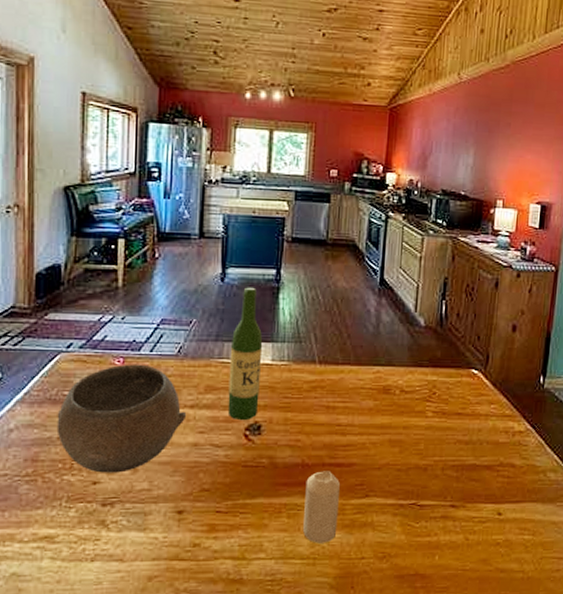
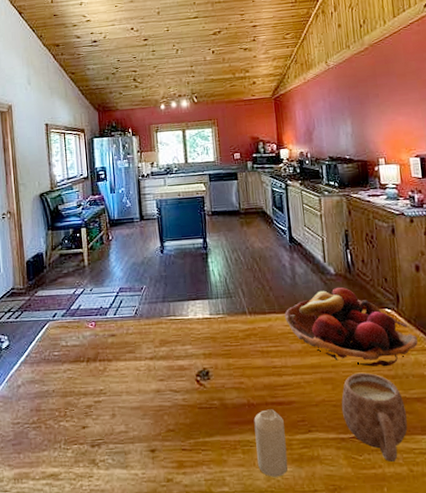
bowl: present [56,364,187,473] -> none [51,326,148,419]
wine bottle: present [227,287,263,421] -> none [175,255,205,368]
fruit basket: none [360,342,499,432] -> present [284,287,418,367]
mug: none [405,436,473,530] -> present [341,372,408,462]

